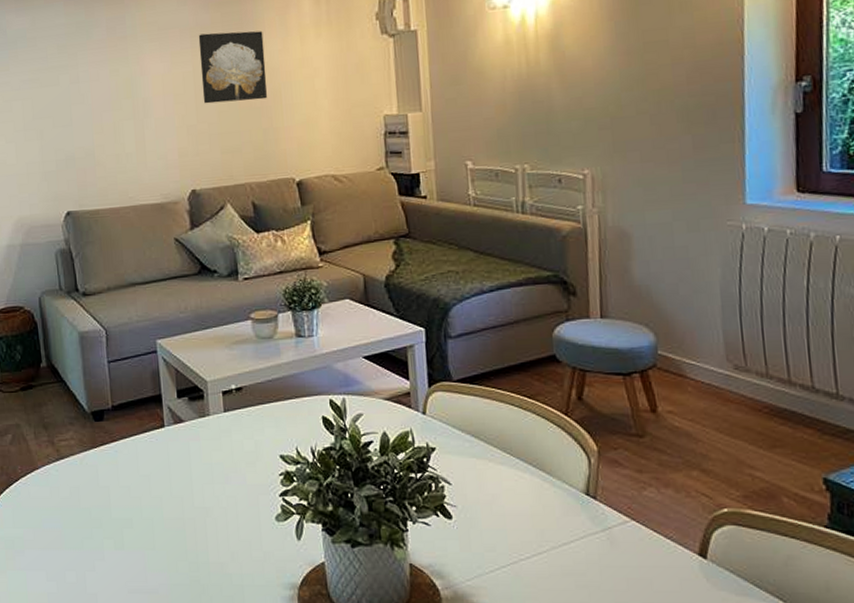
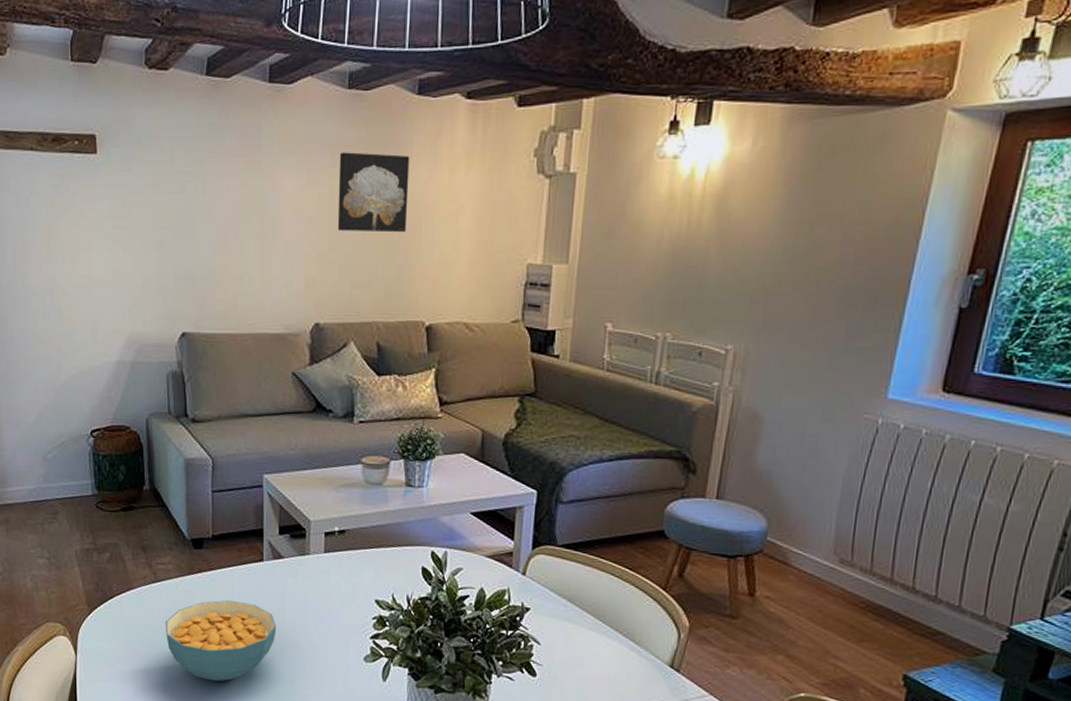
cereal bowl: none [71,471,185,559] -> present [165,600,277,682]

